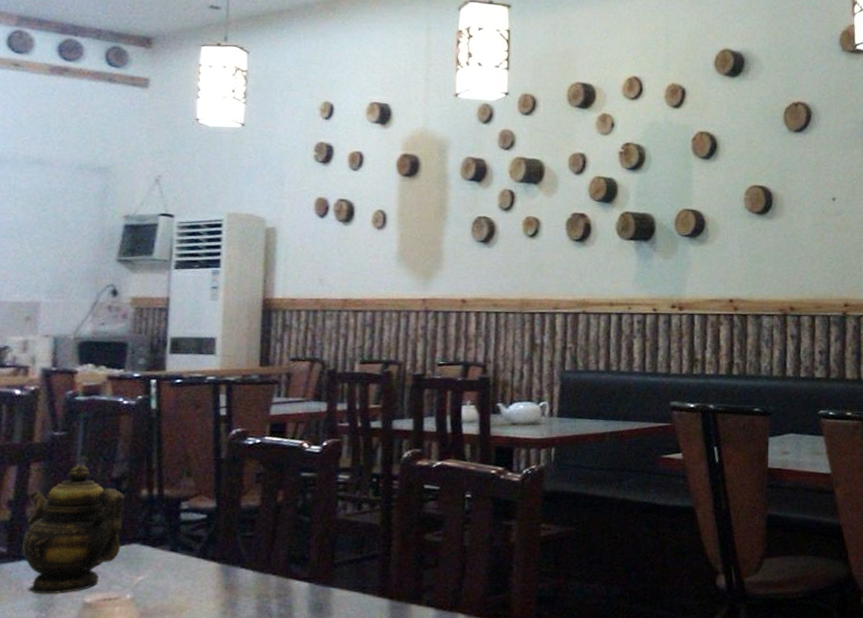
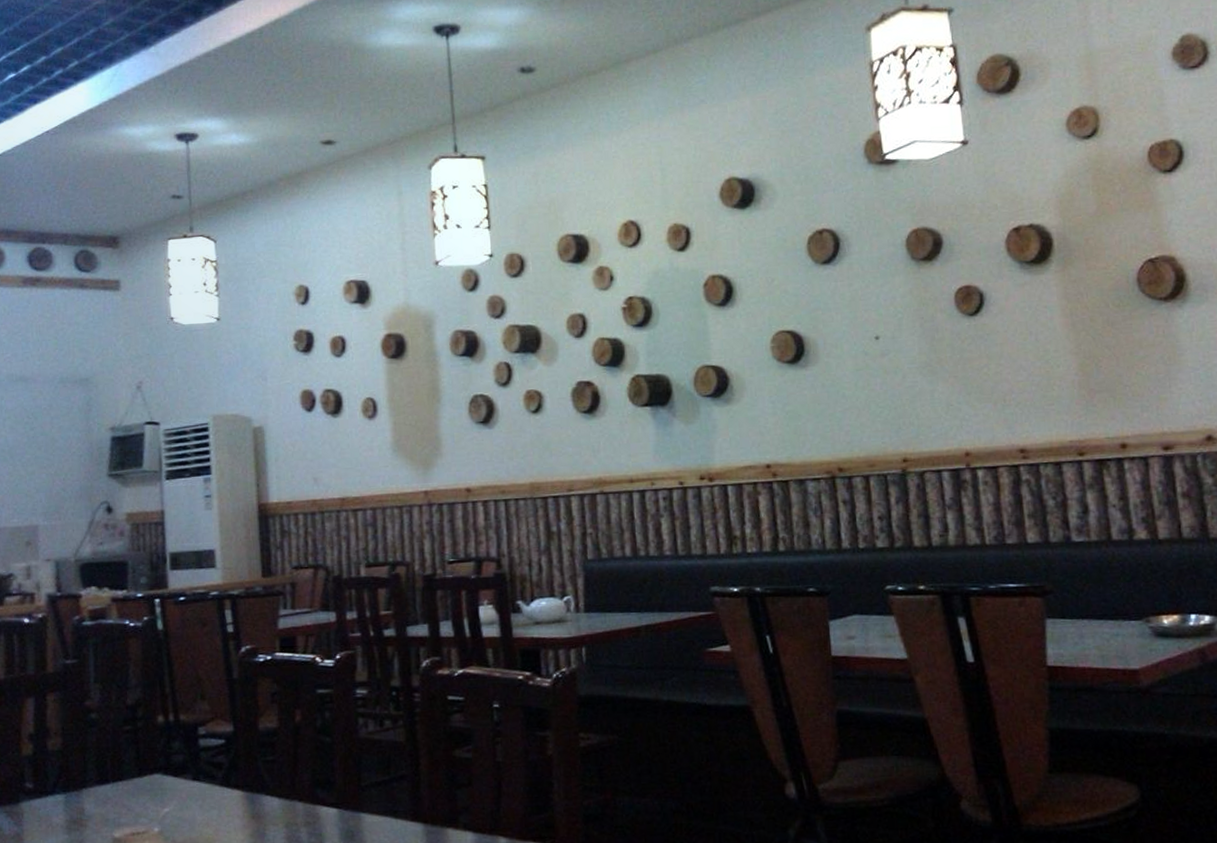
teapot: present [22,464,125,594] -> none [47,692,143,830]

